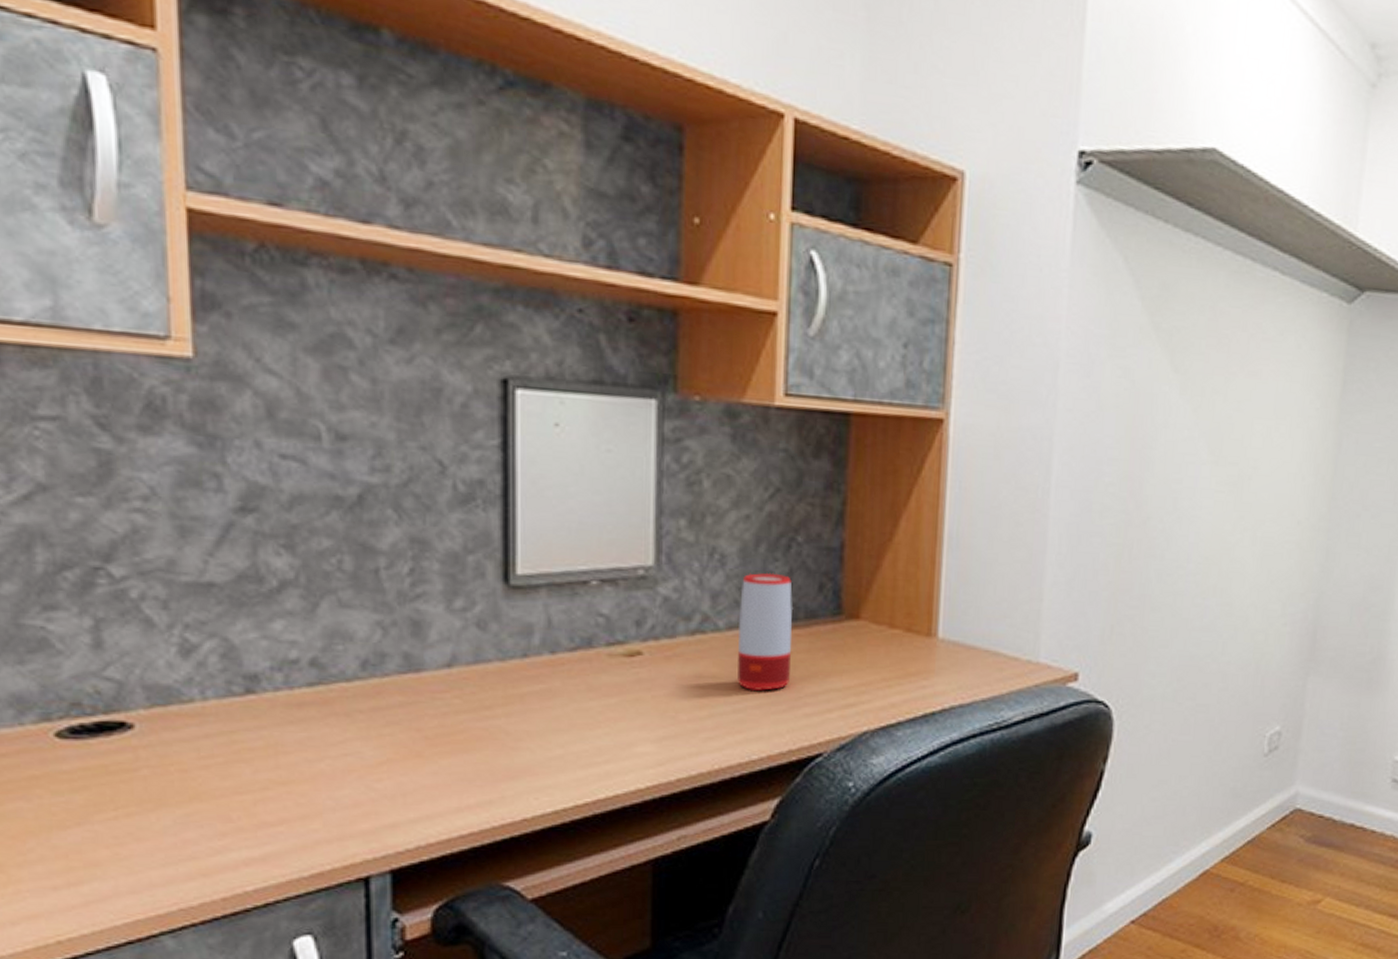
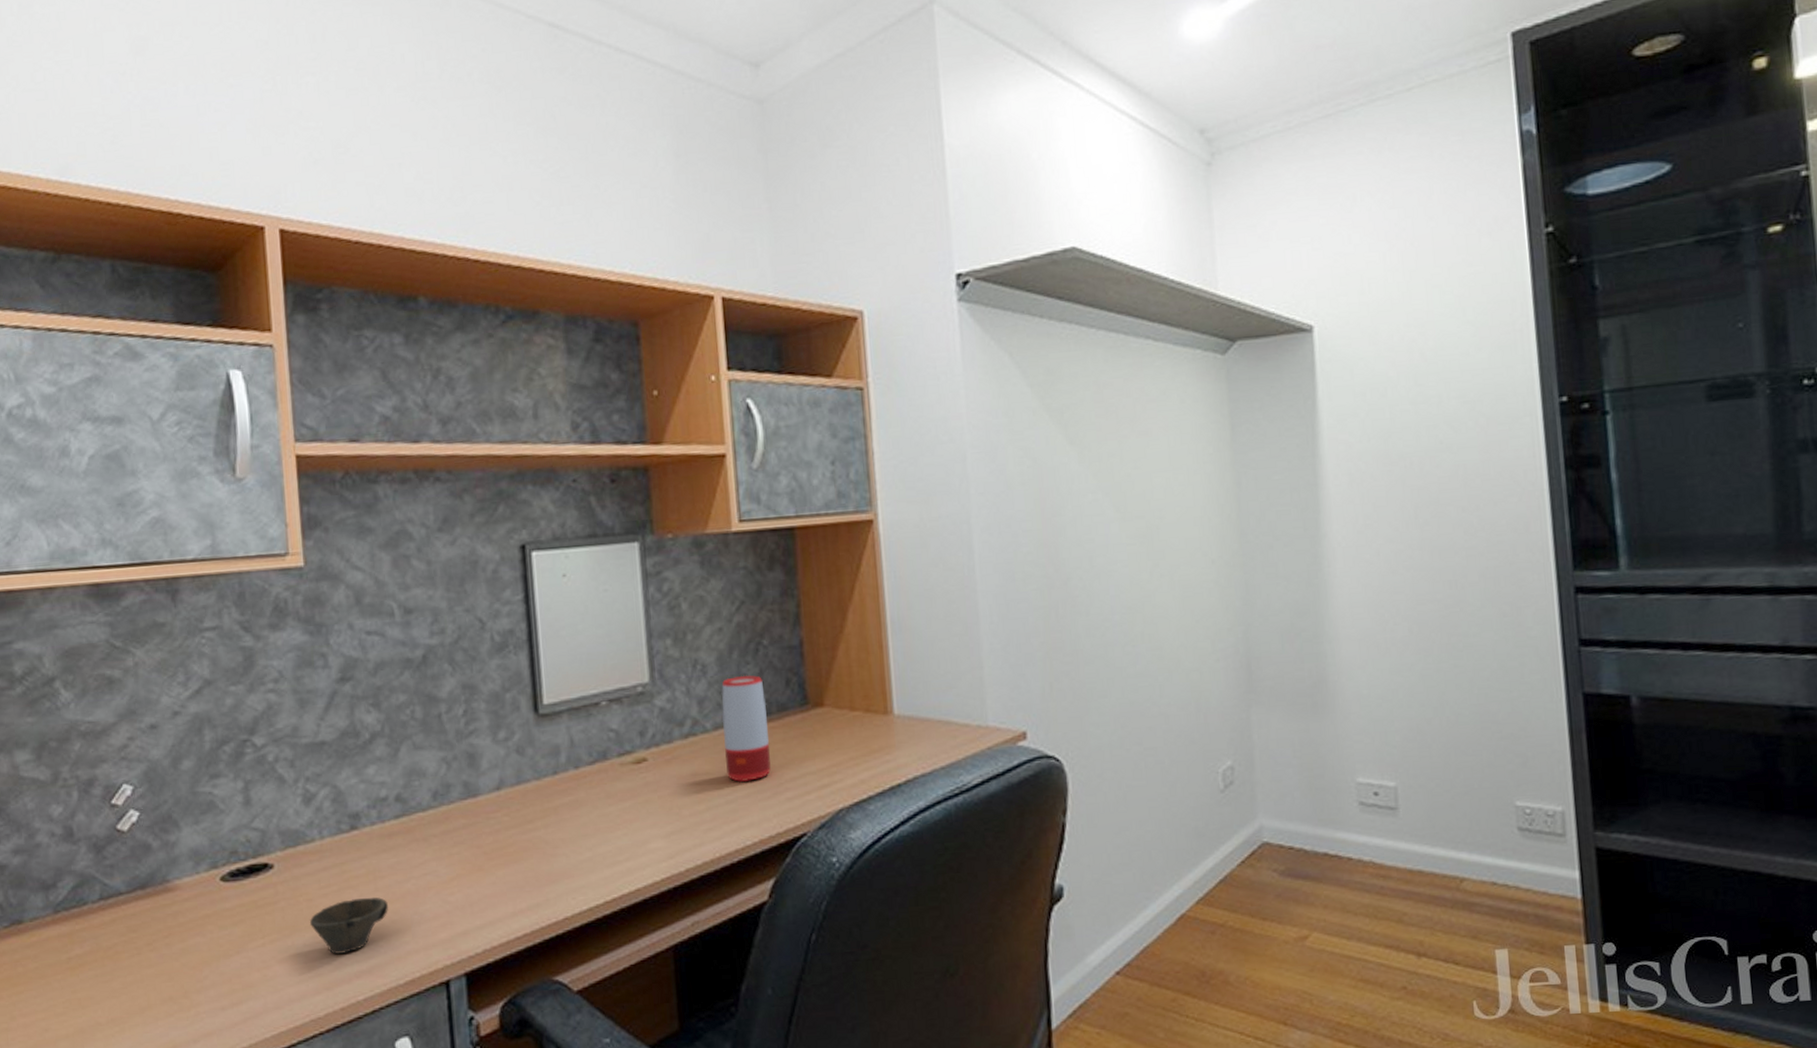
cup: none [182,774,292,836] -> present [309,897,388,954]

